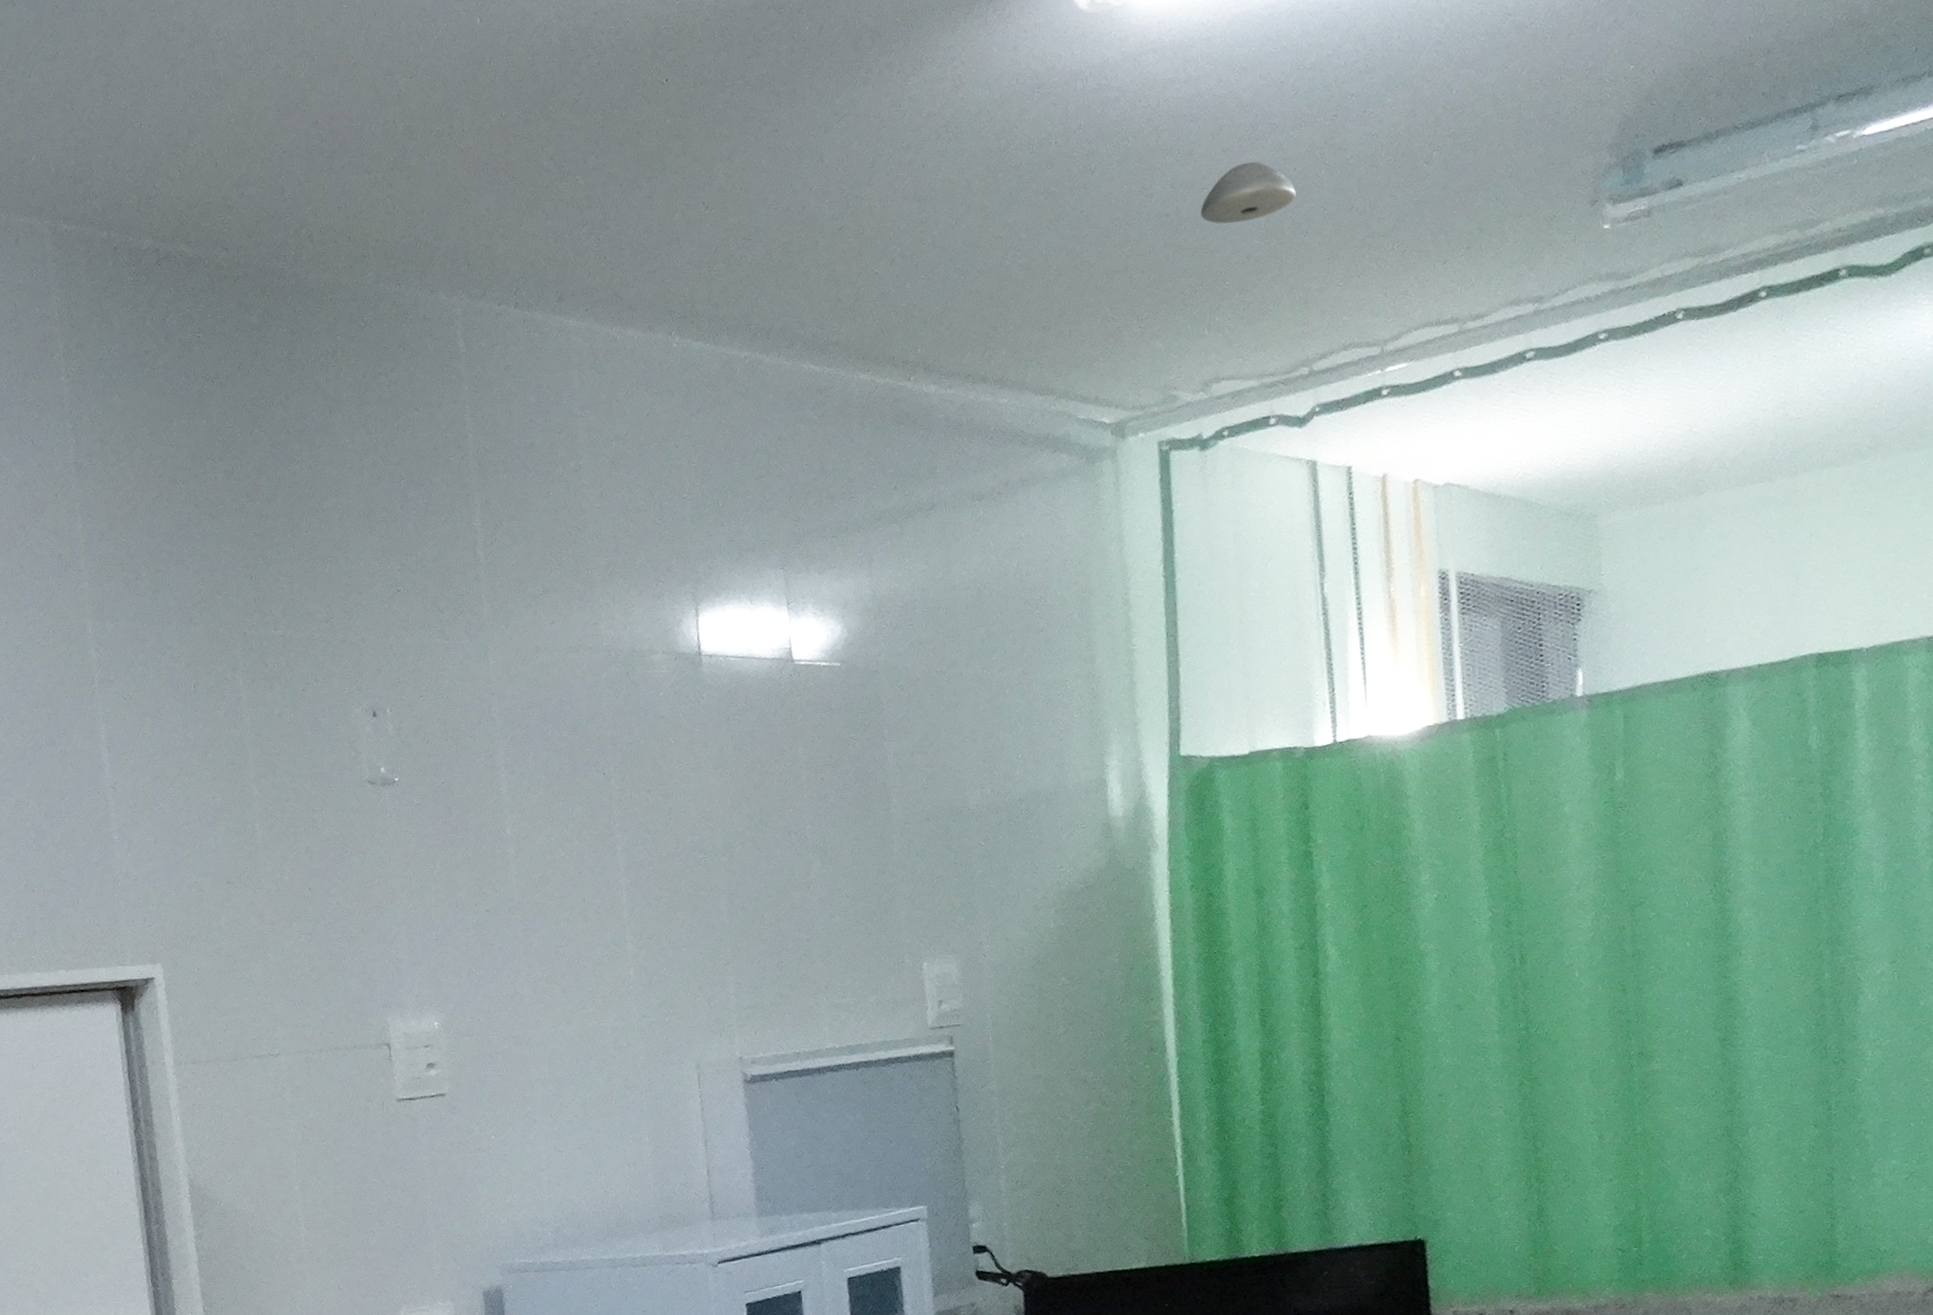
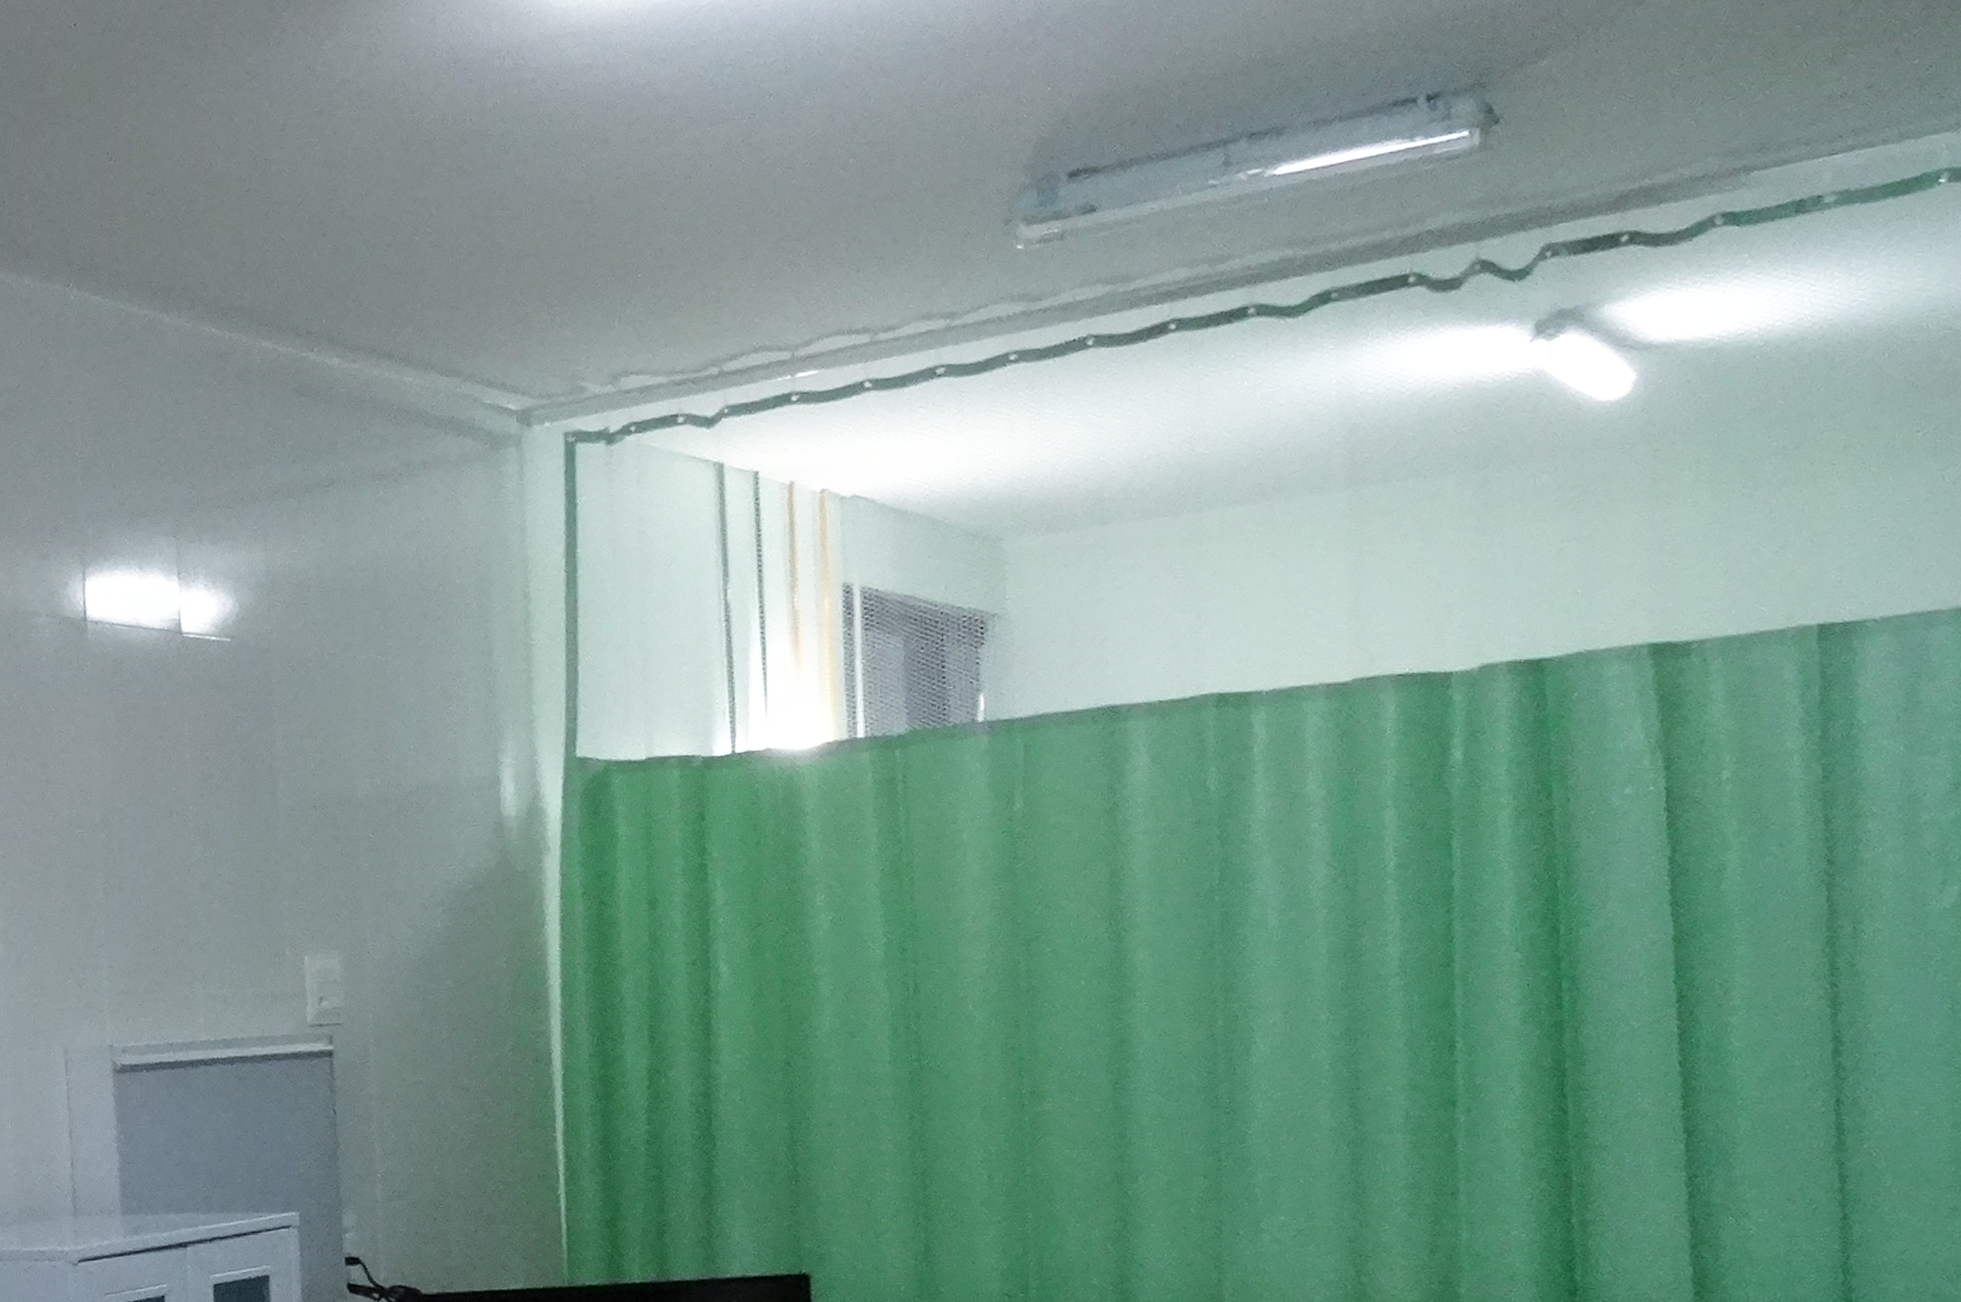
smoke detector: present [1200,161,1296,224] -> none [614,154,712,216]

